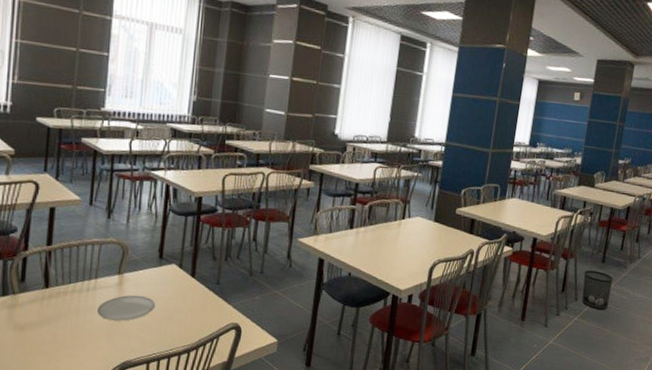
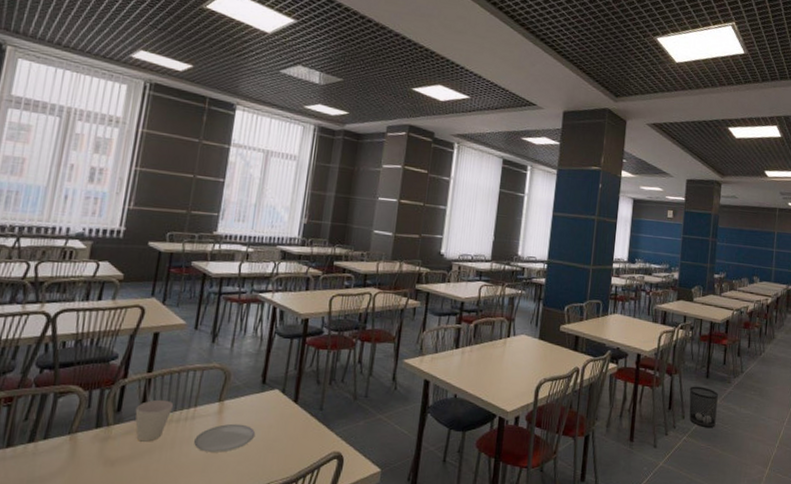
cup: none [38,271,75,310] -> present [135,399,174,442]

